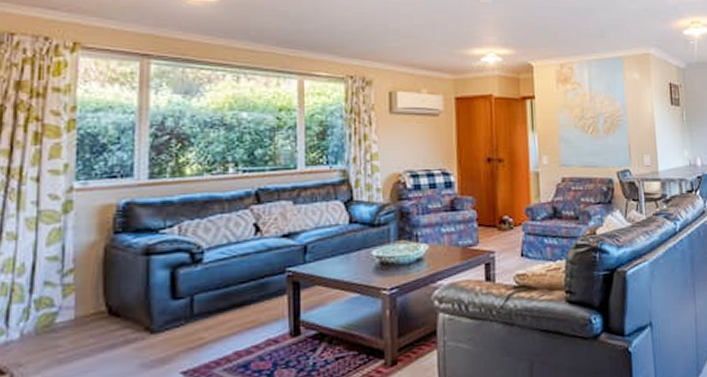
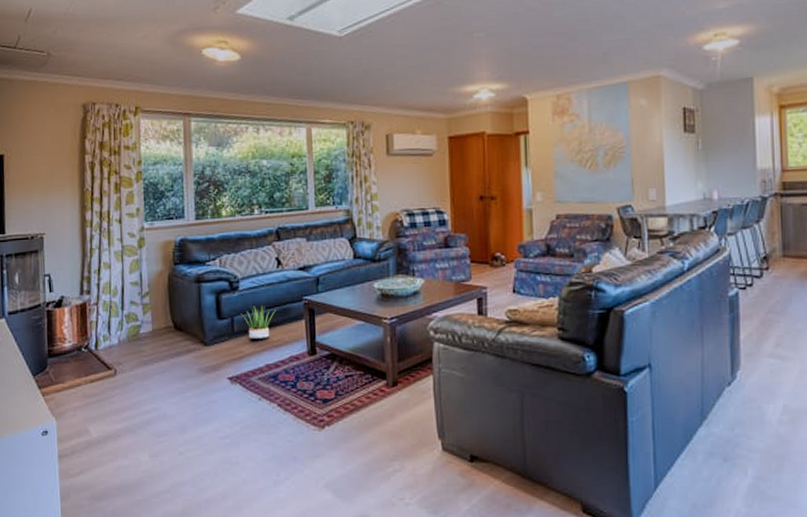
potted plant: none [203,280,251,322] -> present [240,306,276,340]

